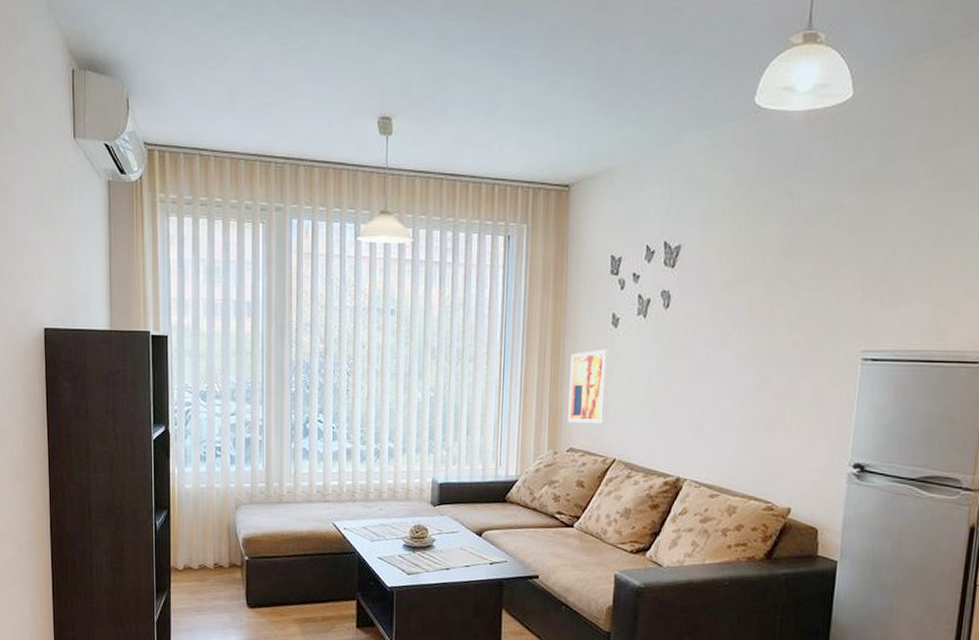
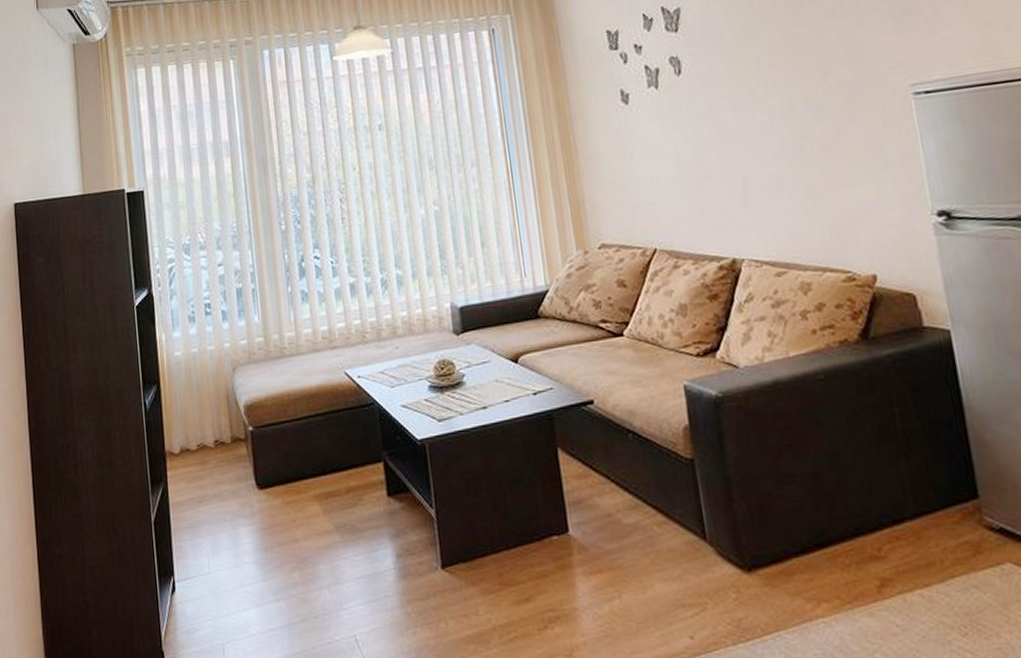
wall art: present [568,349,611,423] -> none [583,128,637,216]

